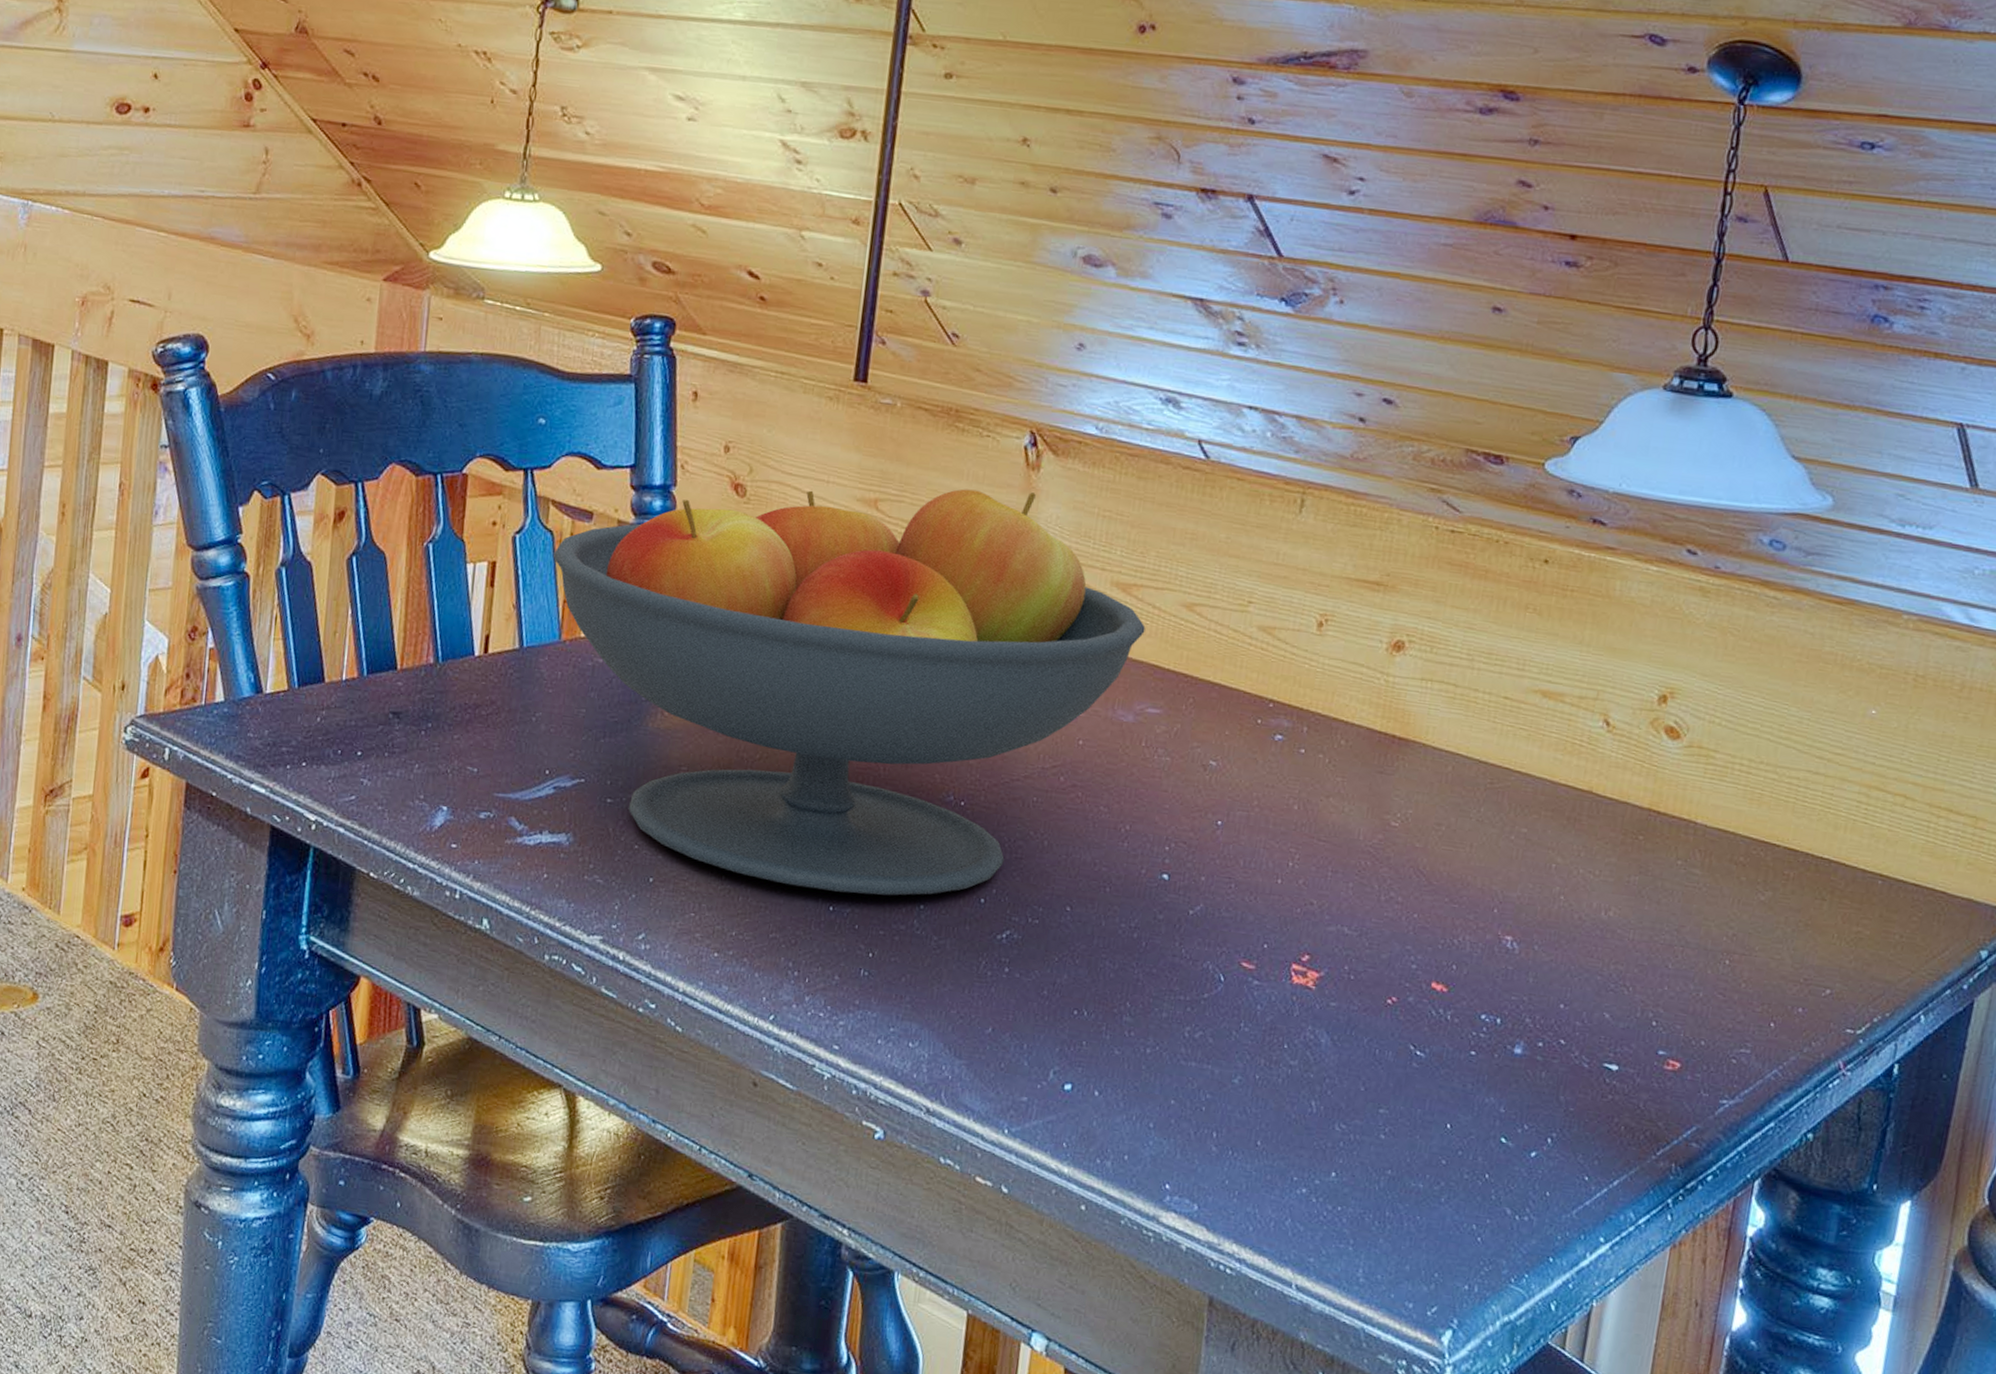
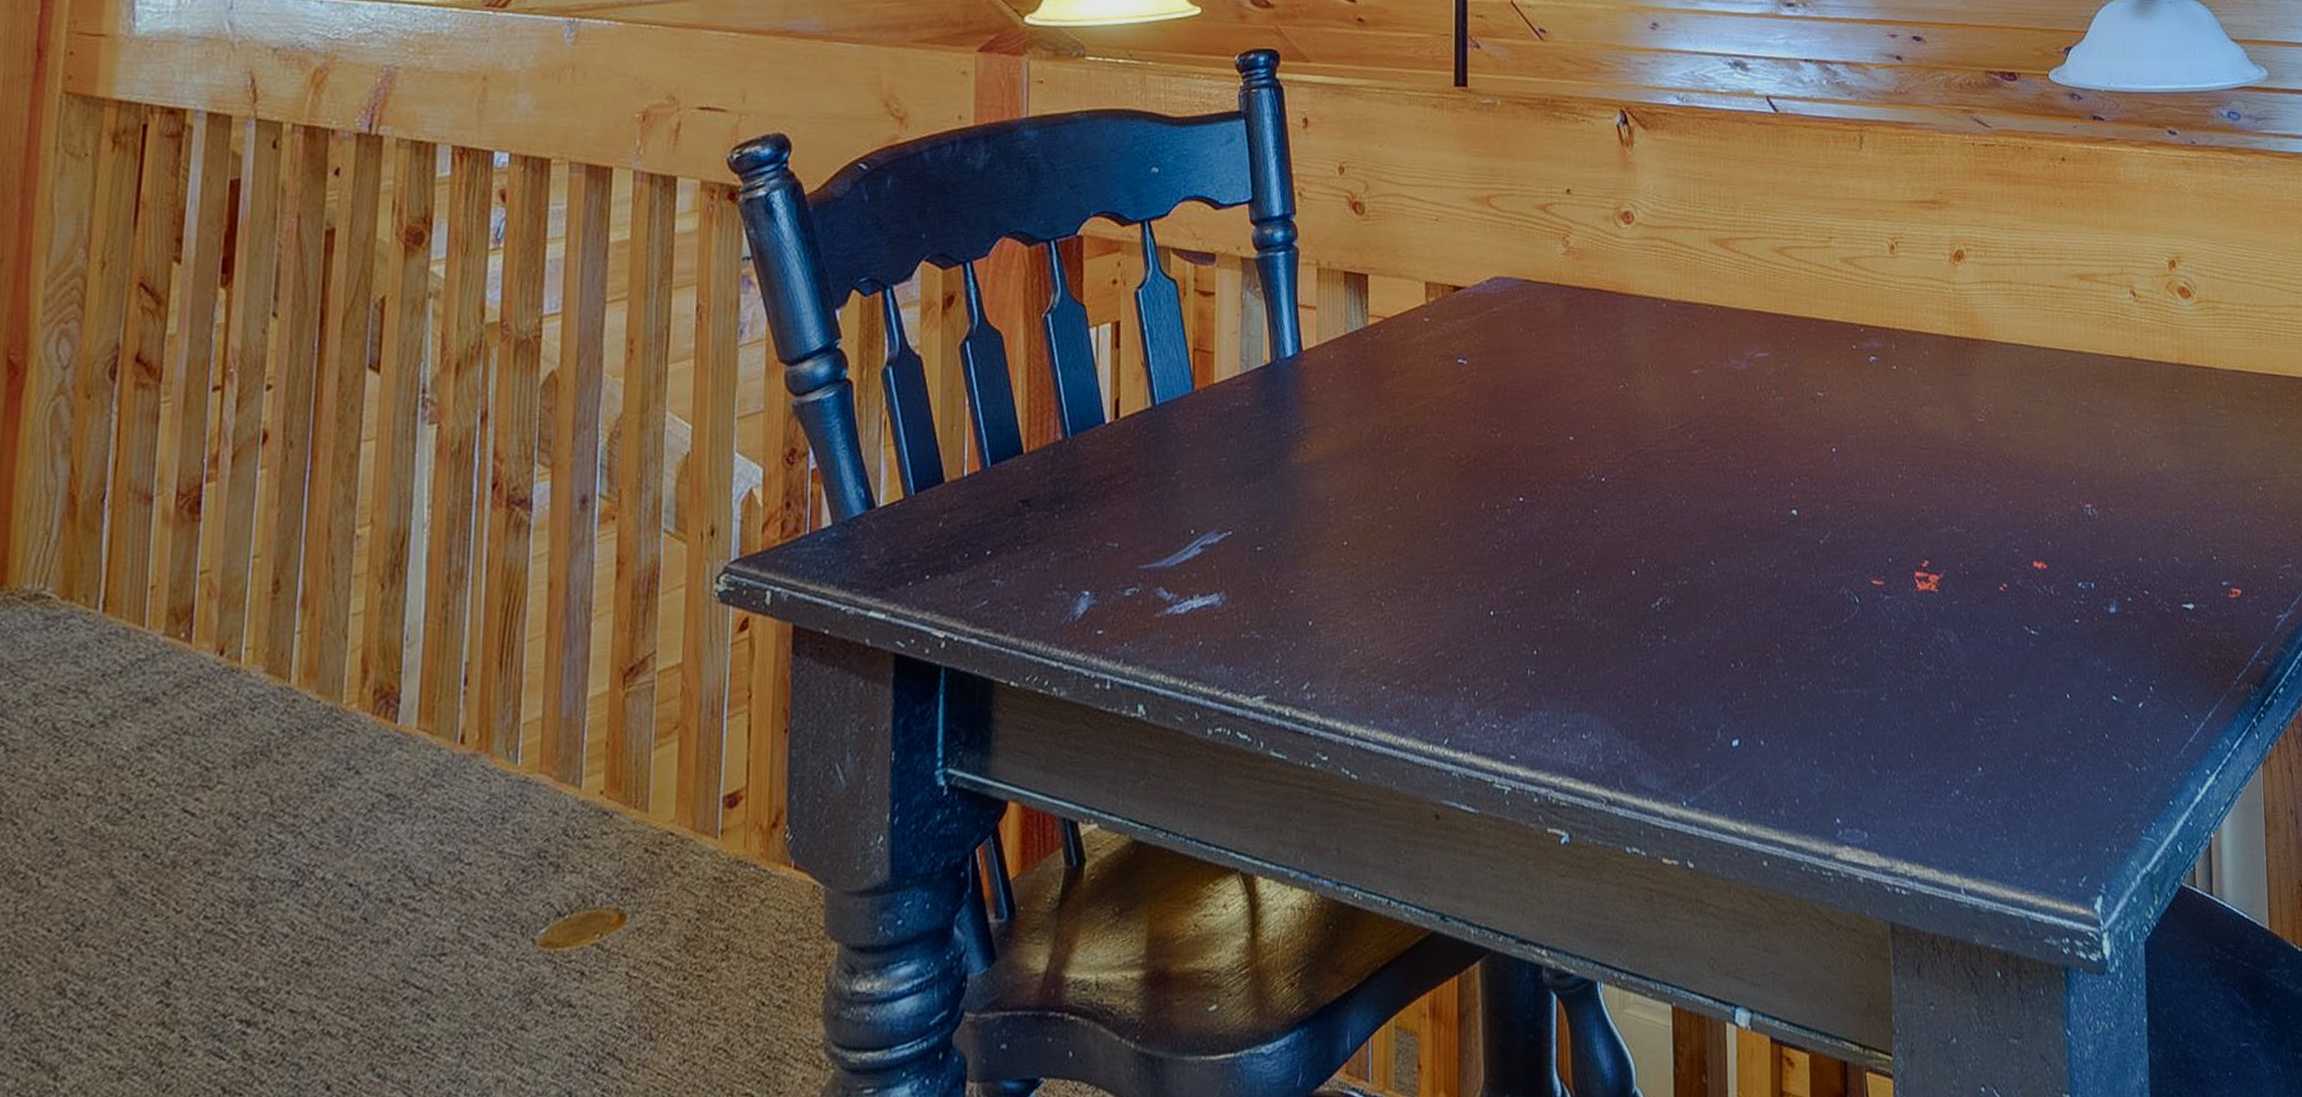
fruit bowl: present [553,489,1146,896] -> none [1179,167,1745,599]

